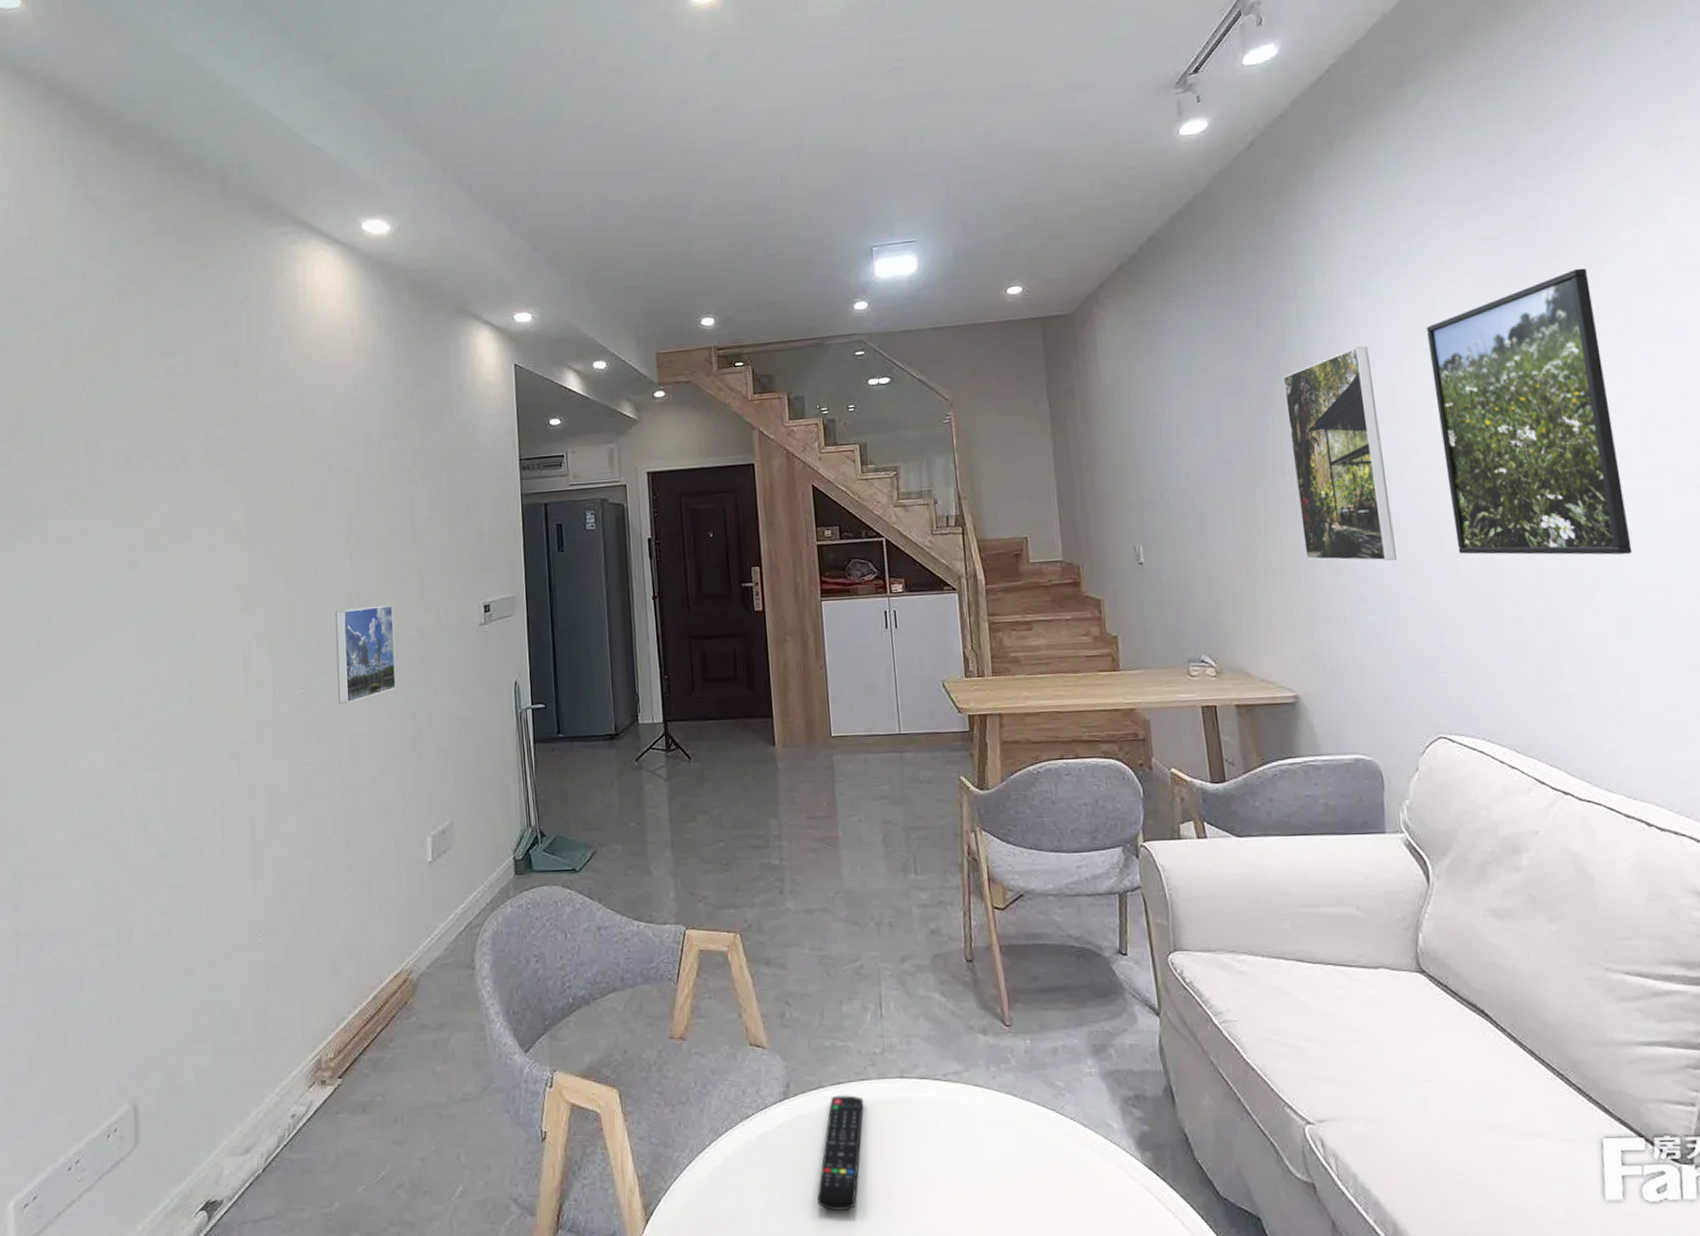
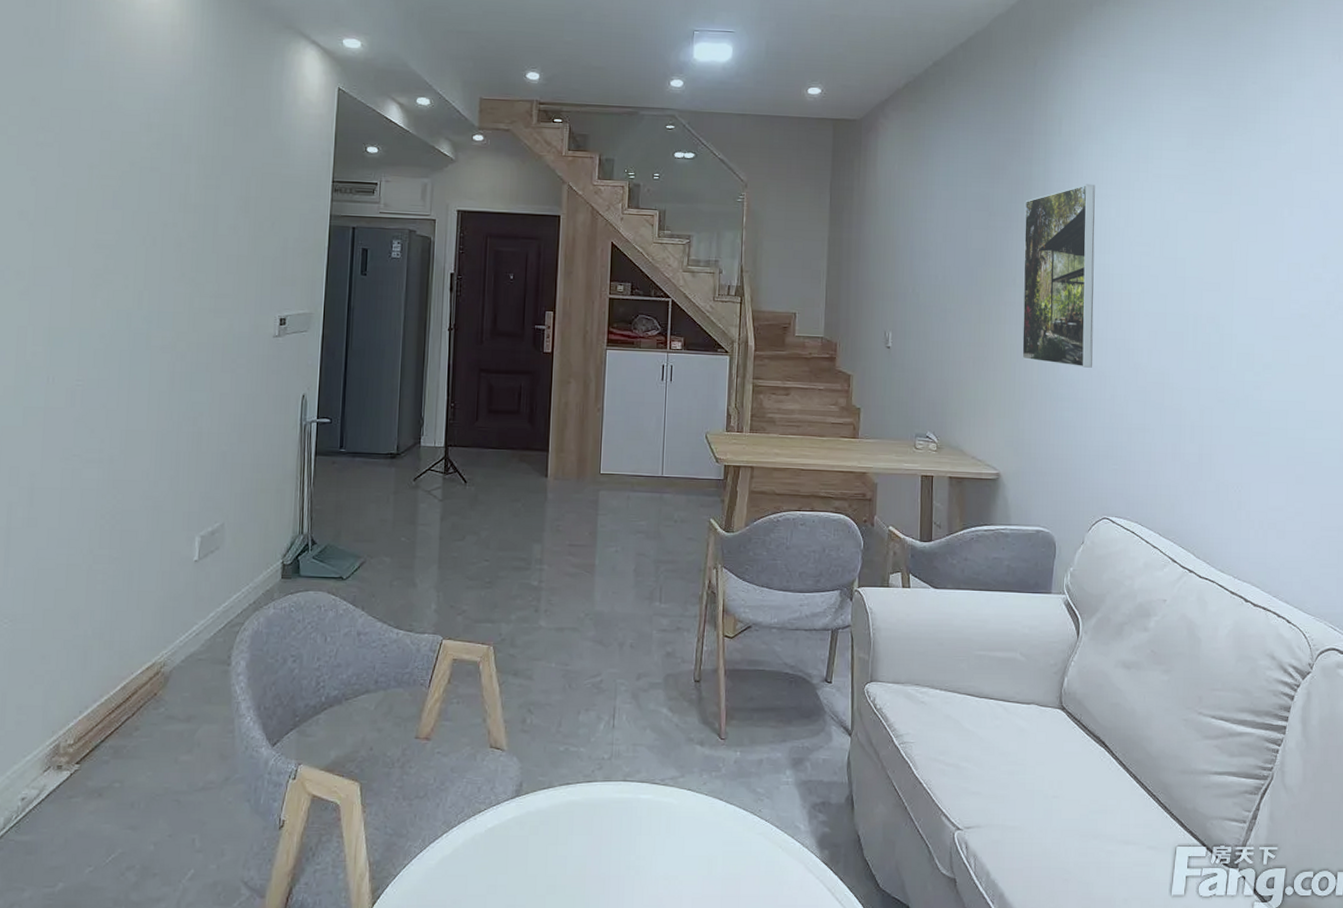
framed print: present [335,604,397,704] -> none [117,306,185,400]
remote control: present [817,1095,864,1210] -> none [535,795,588,896]
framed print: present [1427,268,1633,555] -> none [1139,144,1268,382]

